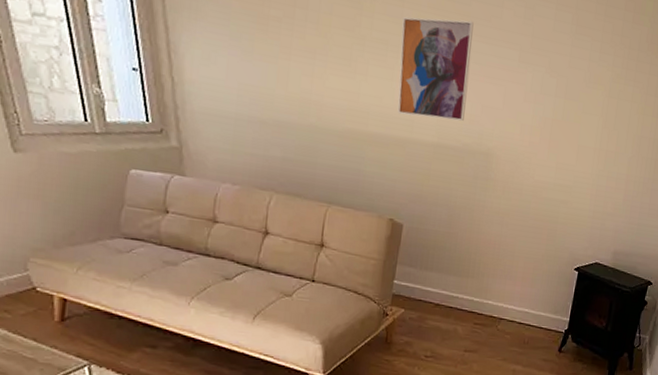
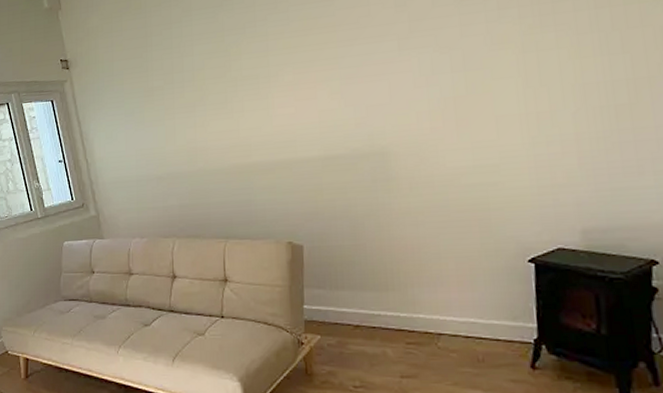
wall art: present [397,16,474,122] -> none [269,29,349,138]

